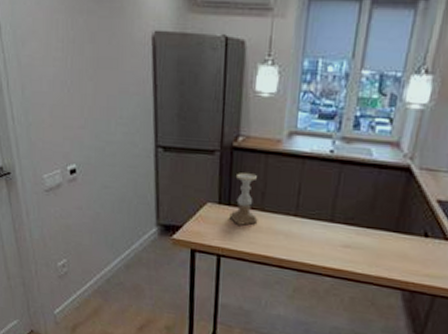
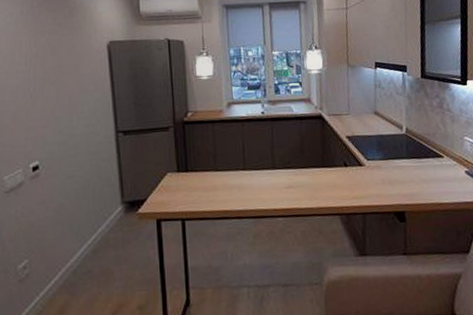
candle holder: present [229,173,258,225] -> none [188,141,214,188]

